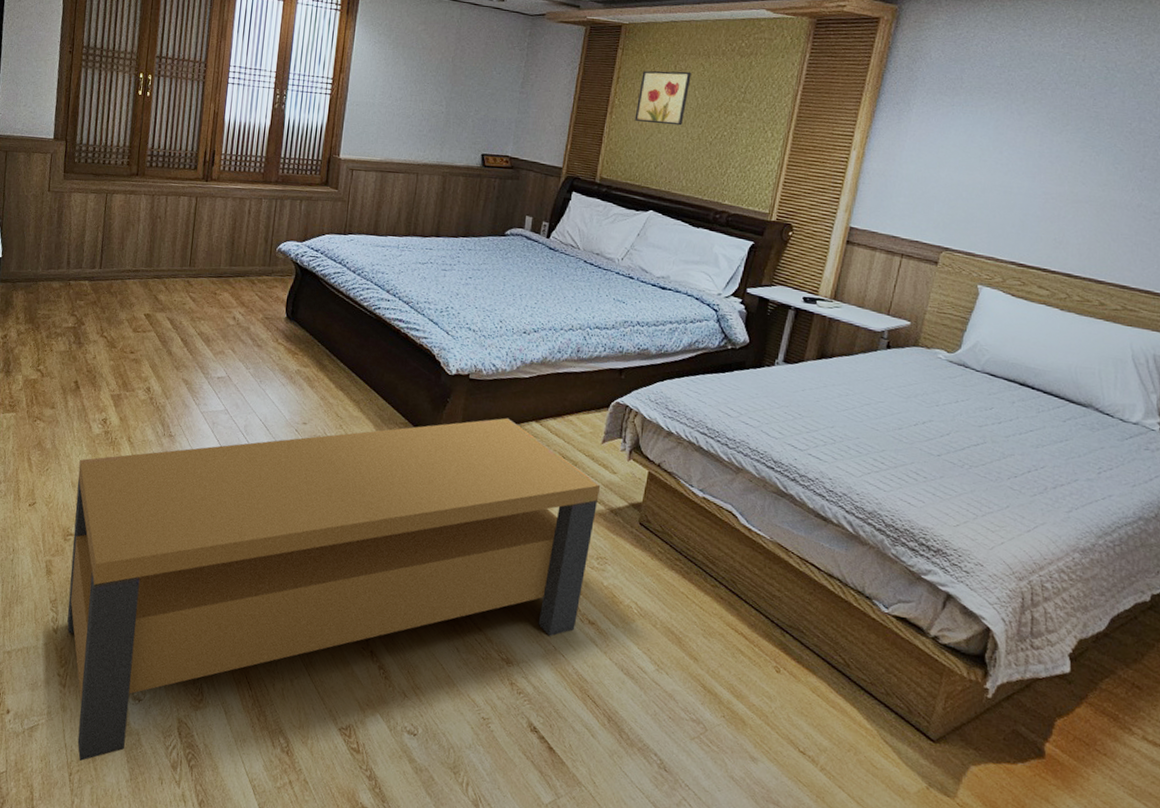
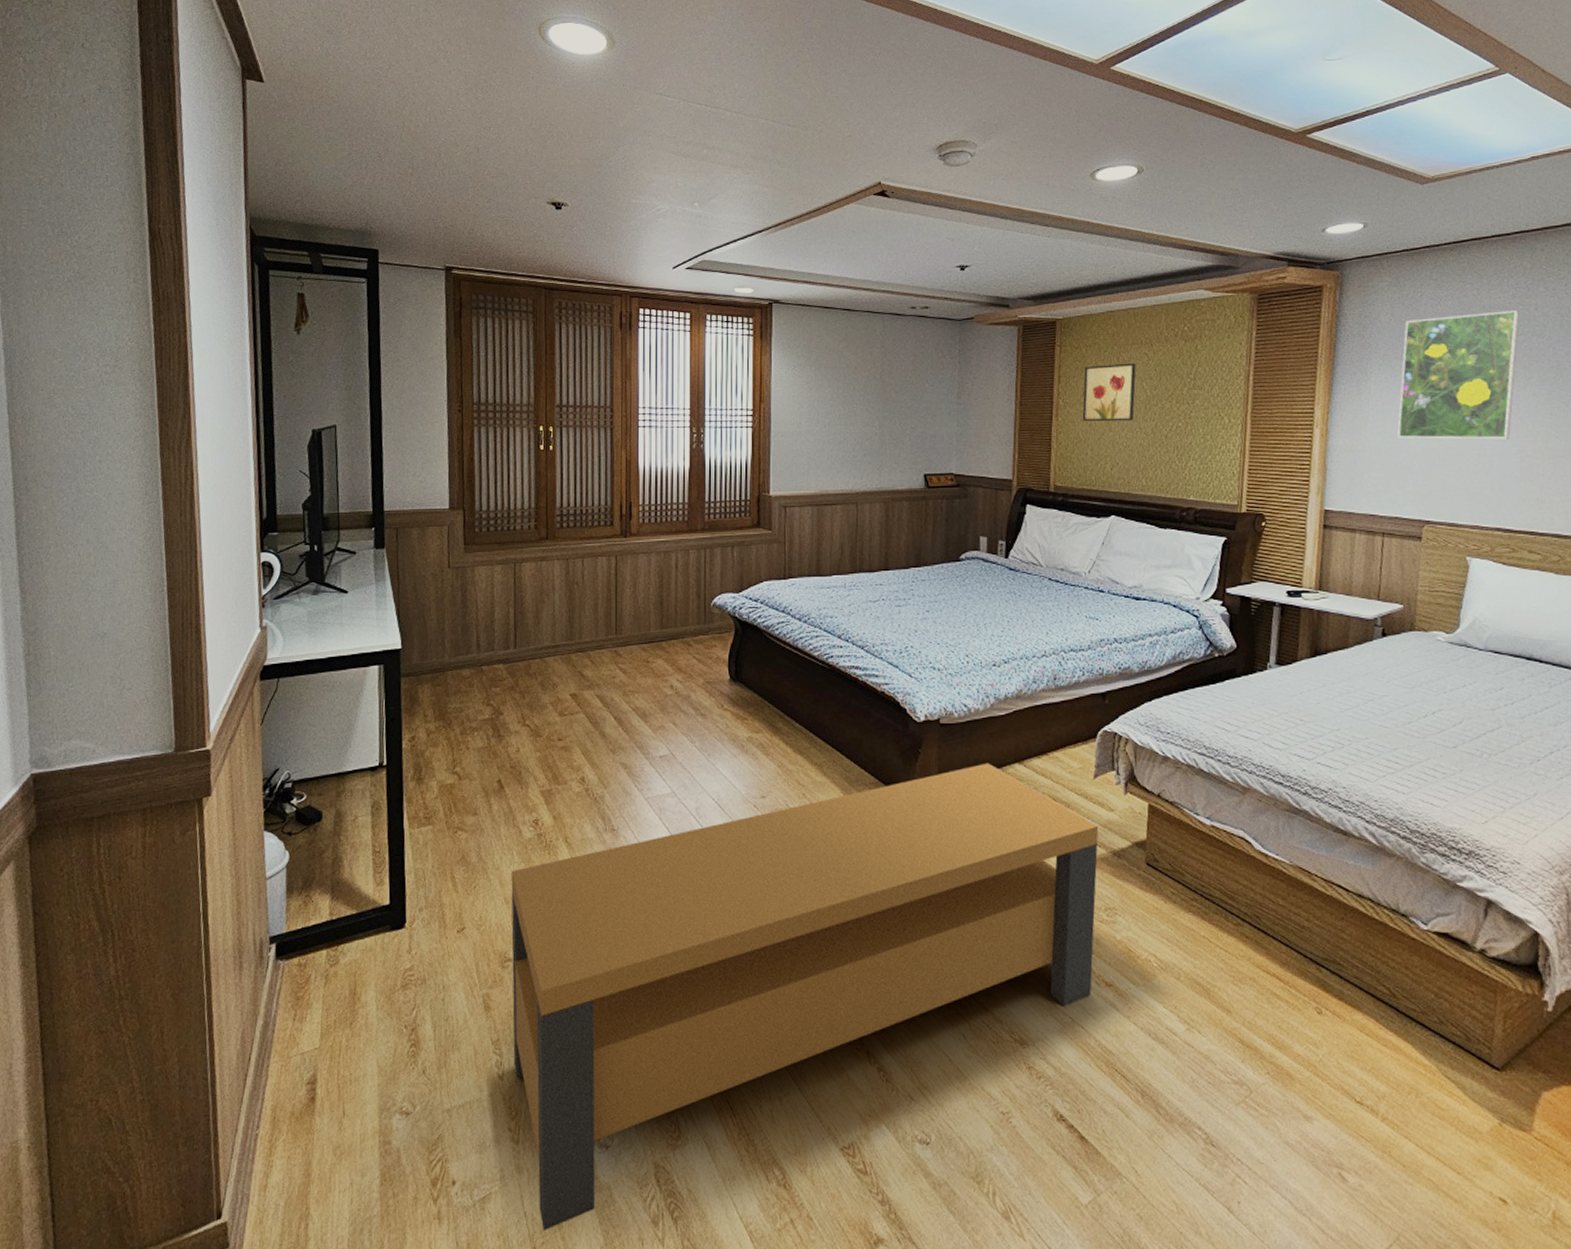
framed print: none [930,58,1067,180] -> present [1397,310,1520,440]

